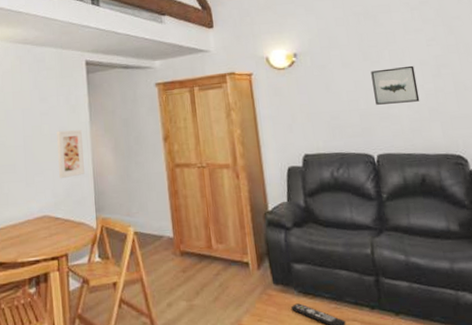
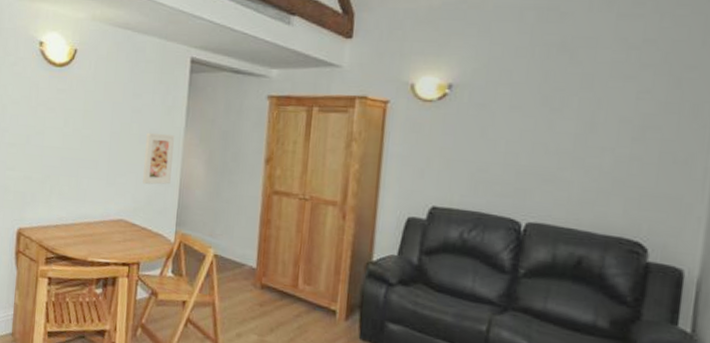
wall art: present [371,65,420,105] -> none [542,120,609,168]

